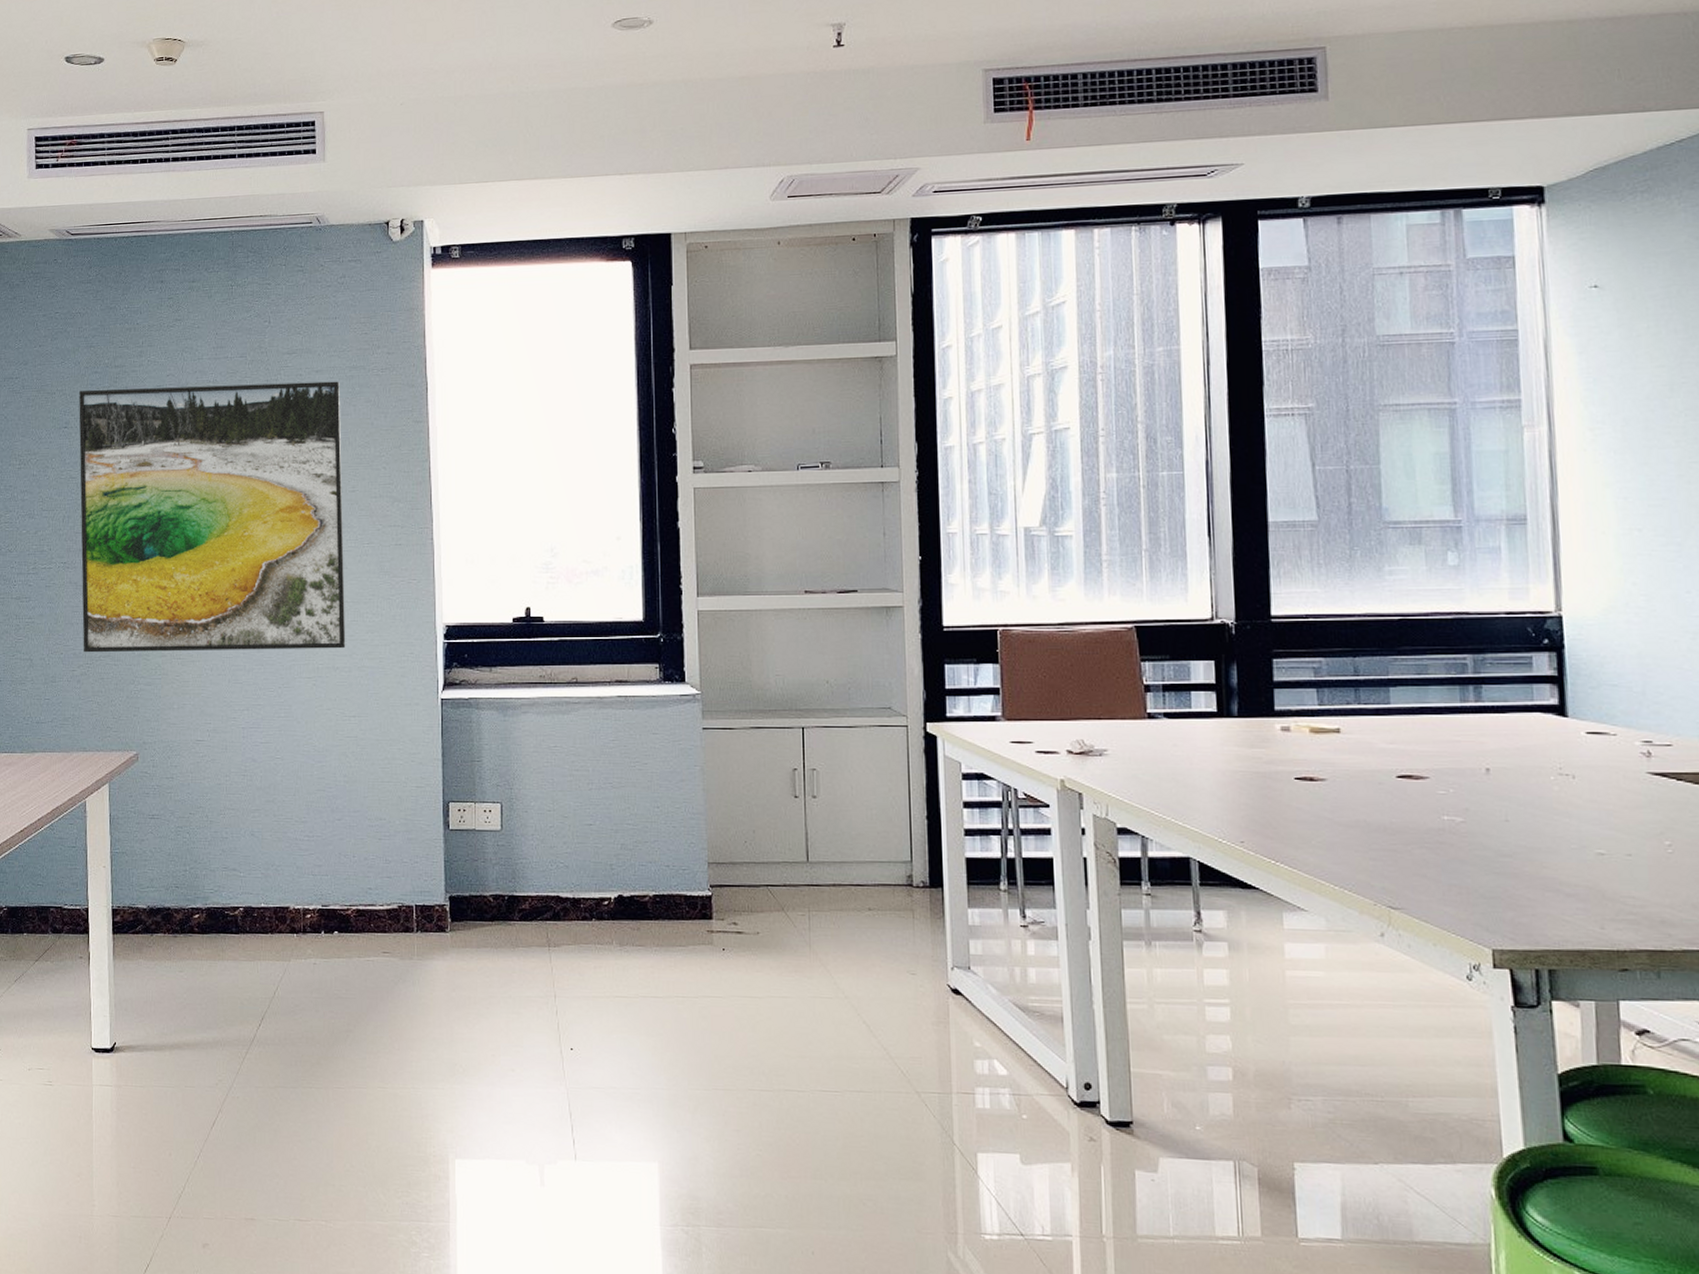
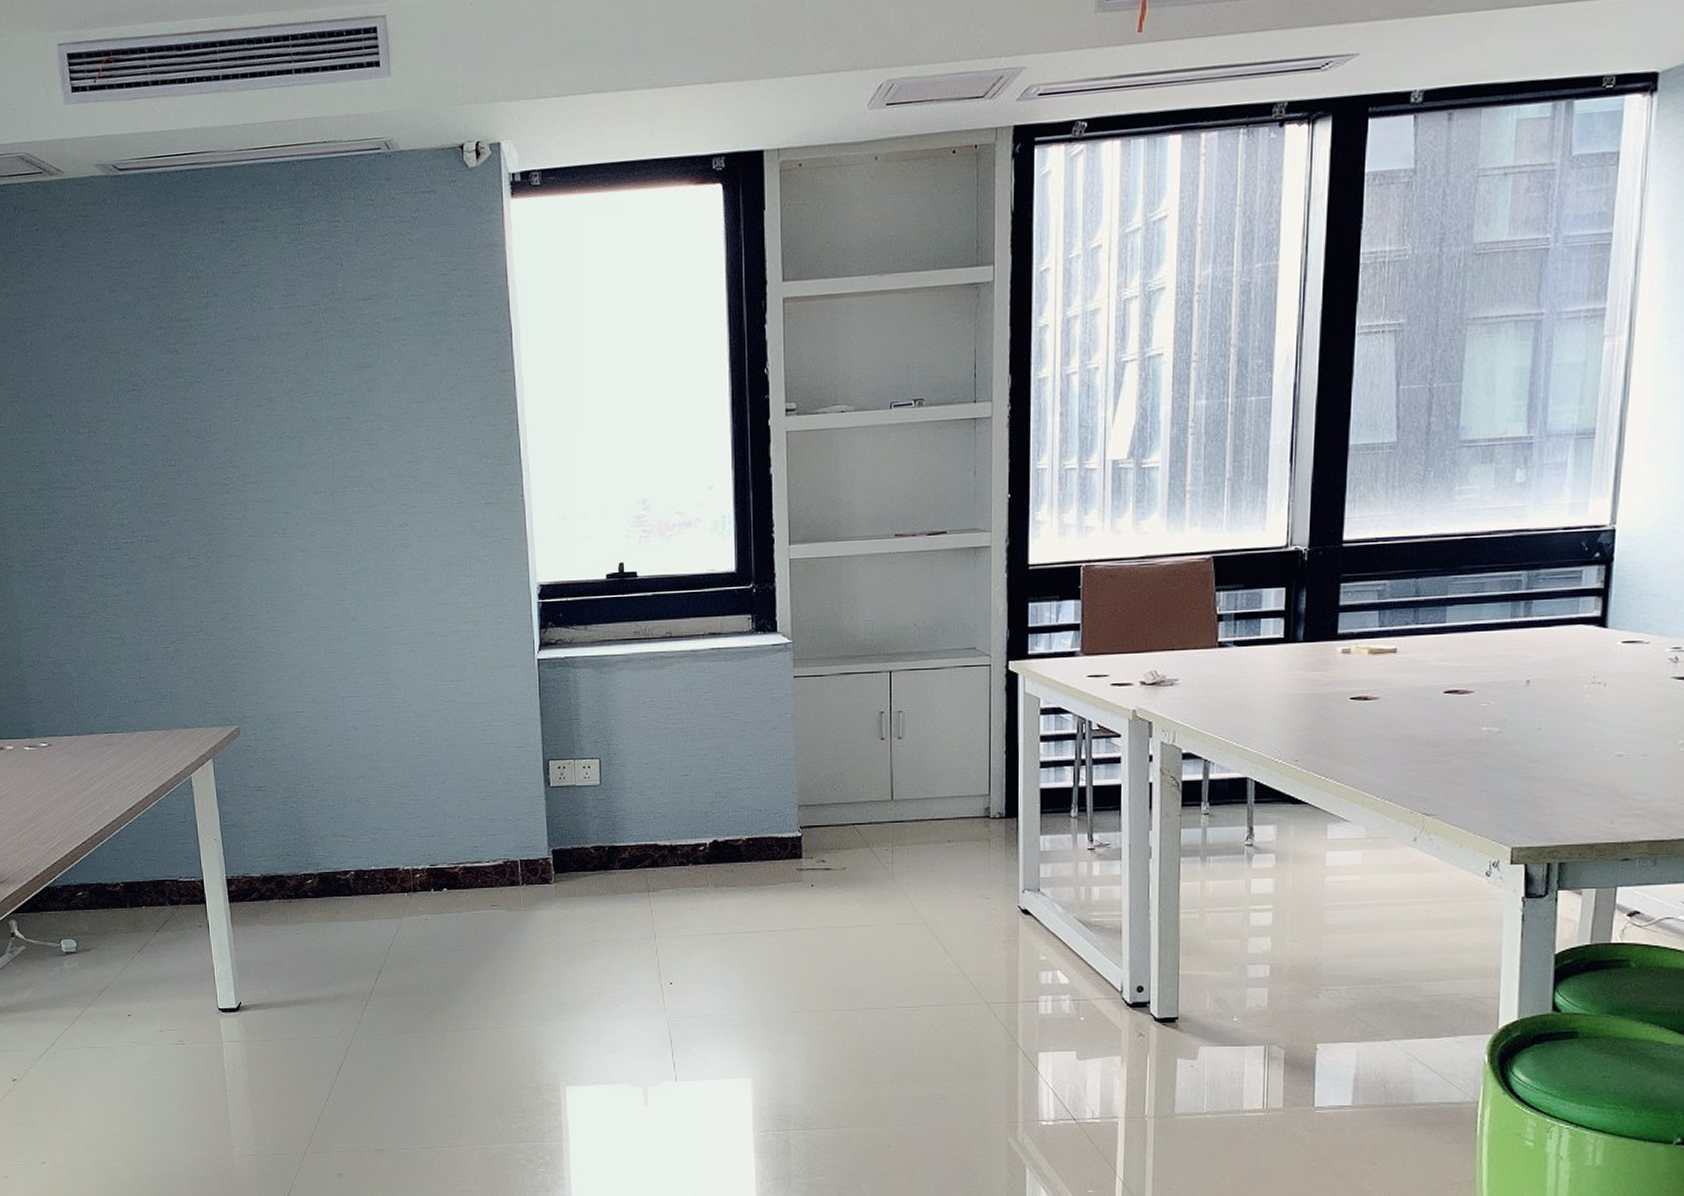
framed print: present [79,381,346,653] -> none [145,328,441,629]

